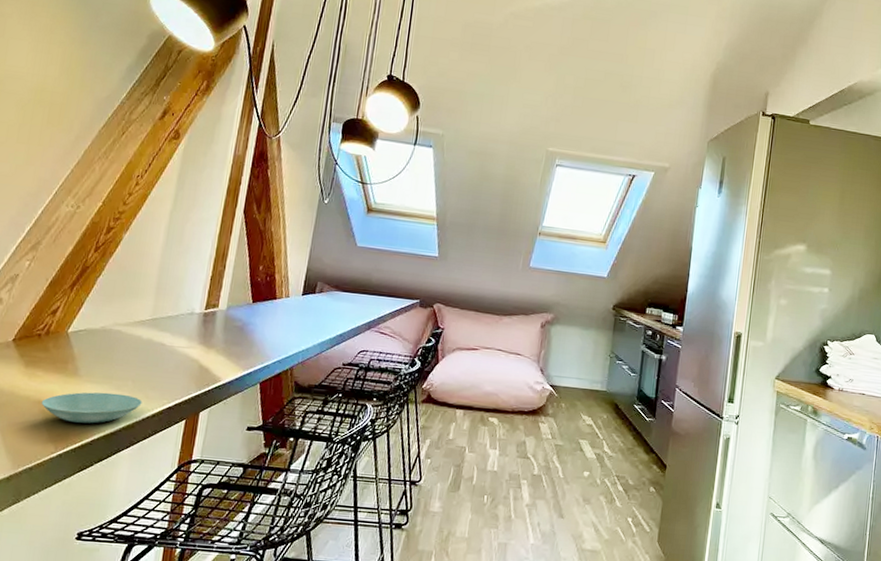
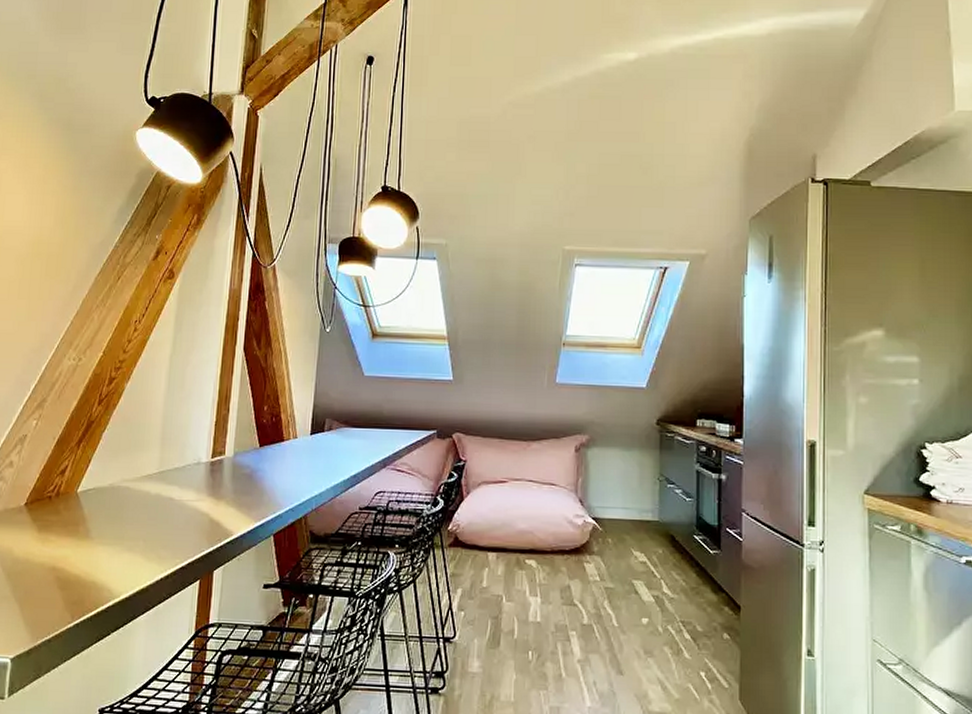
saucer: present [41,392,142,424] -> none [55,554,155,589]

